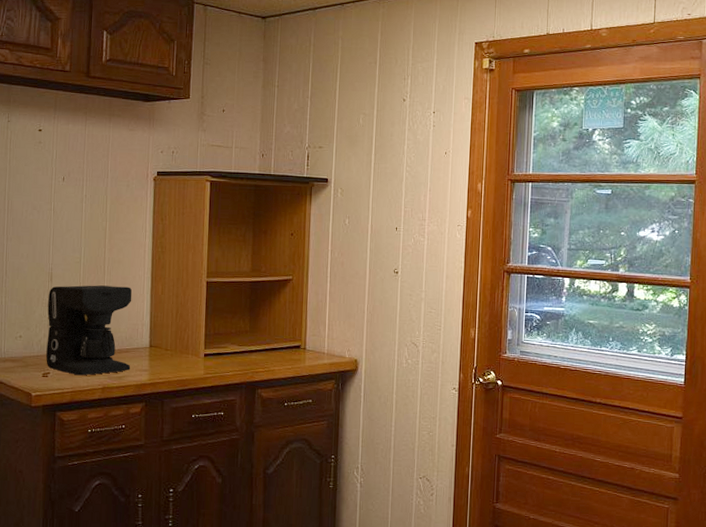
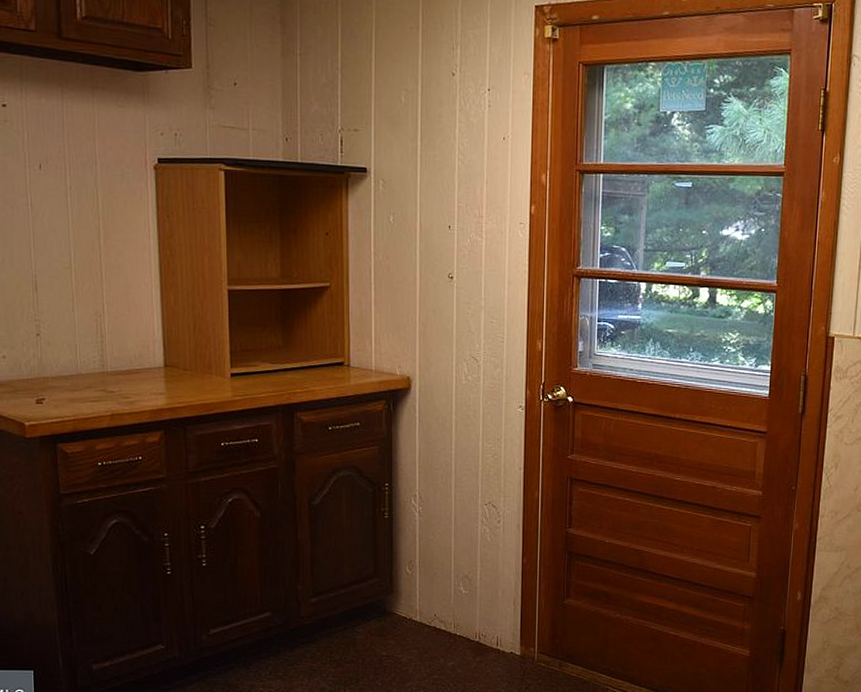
coffee maker: present [46,285,132,376] -> none [34,295,144,401]

